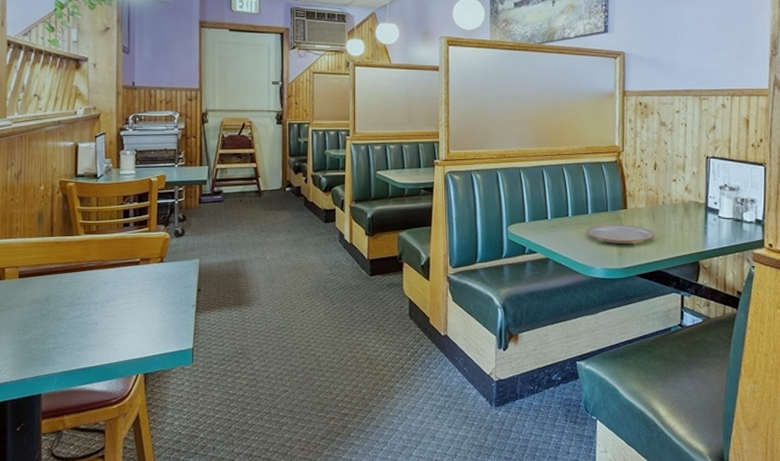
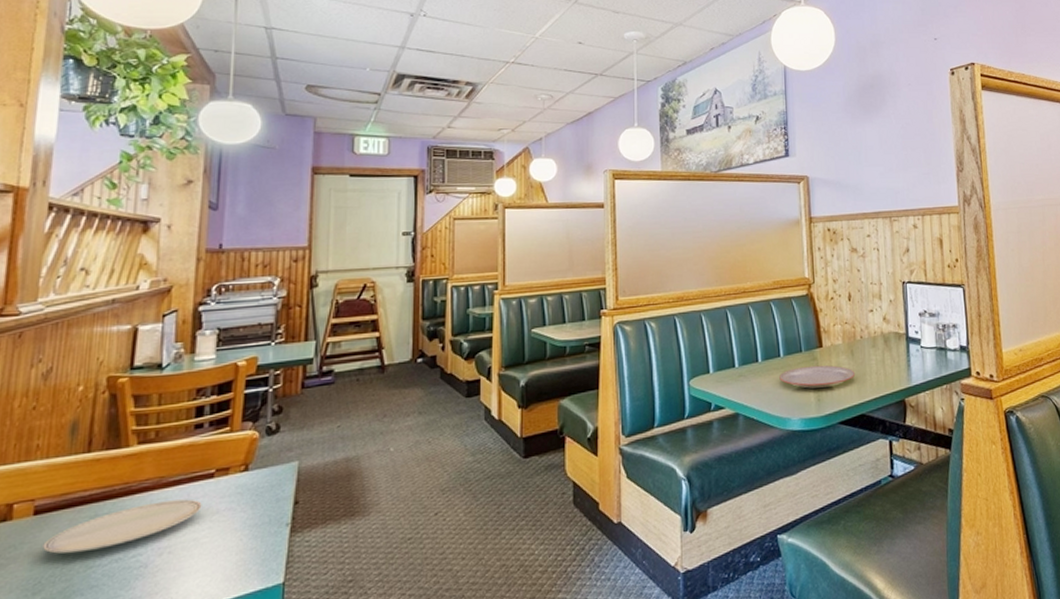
plate: none [27,278,132,309] -> present [43,499,202,554]

